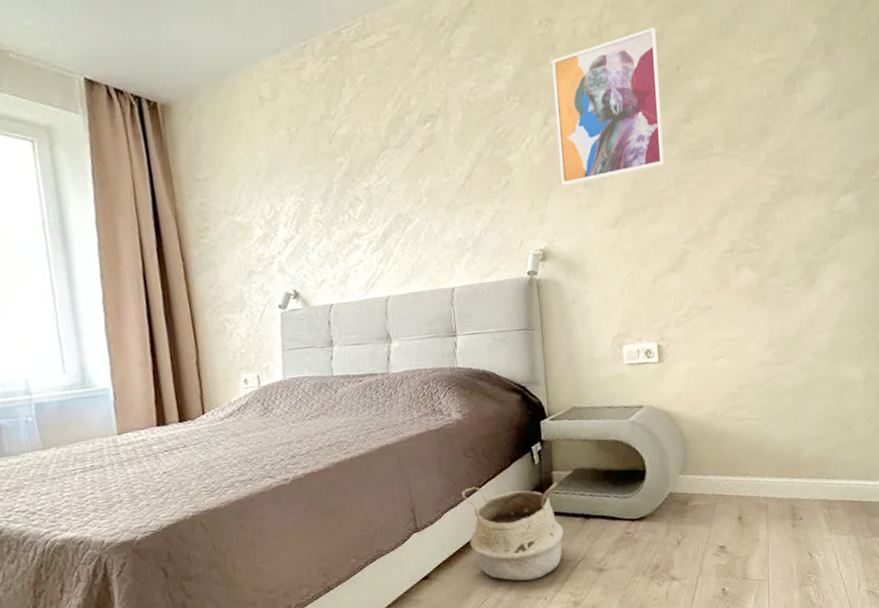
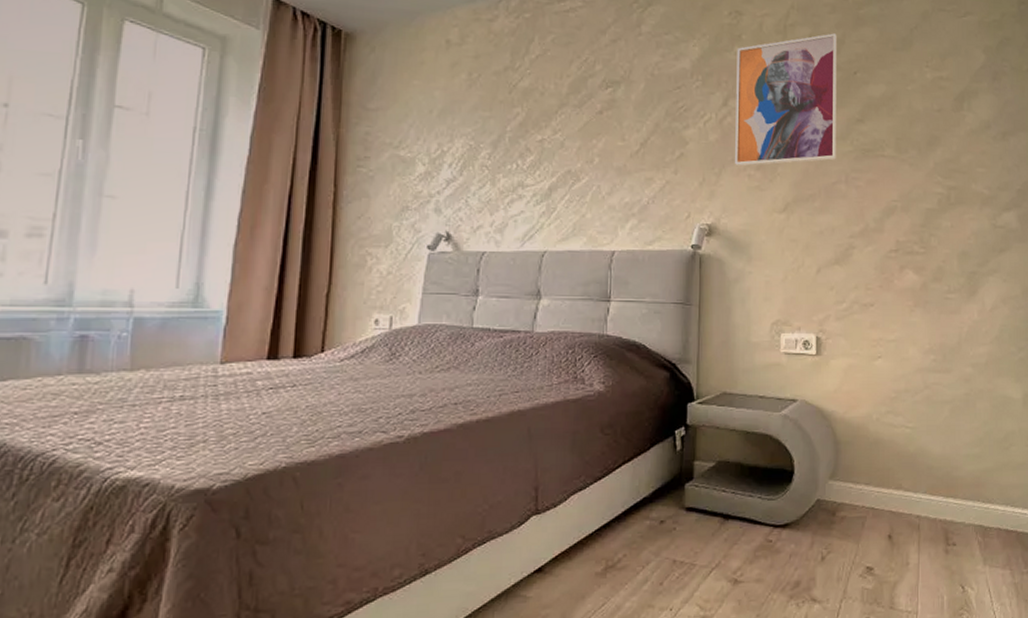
woven basket: present [462,481,564,581] -> none [593,468,699,586]

